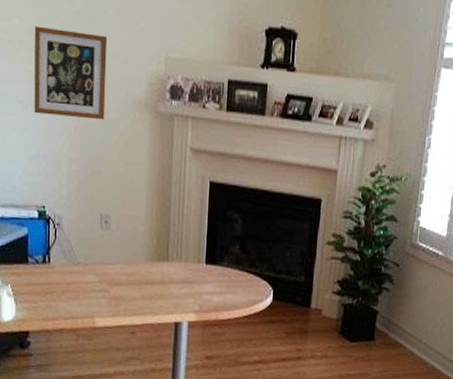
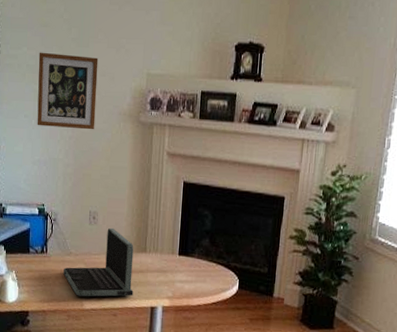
laptop: none [71,233,154,313] -> present [63,227,134,297]

